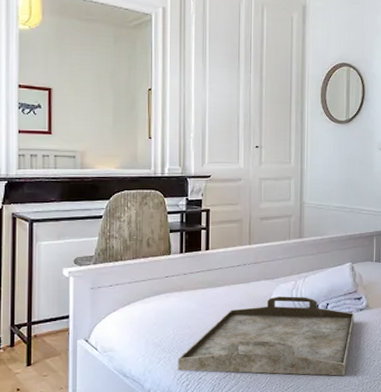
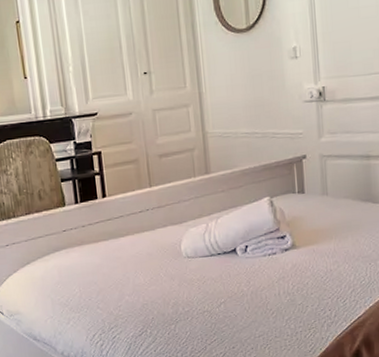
serving tray: present [178,296,354,376] -> none [88,240,280,331]

